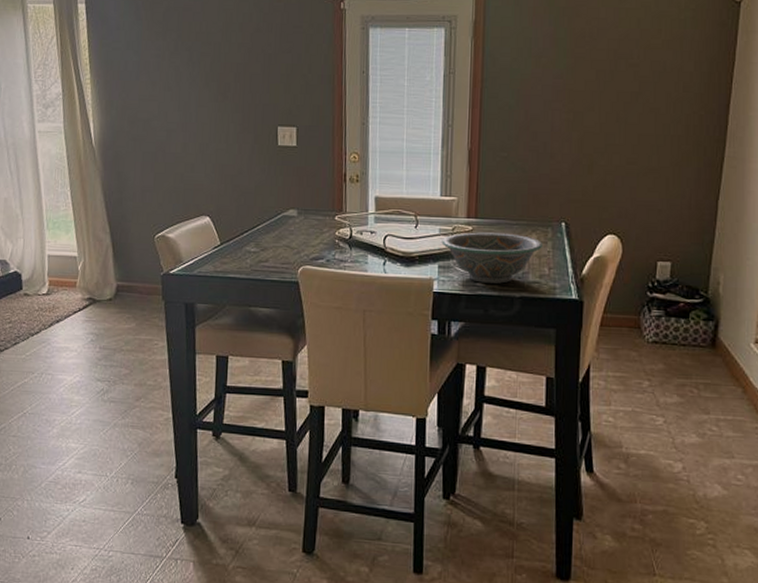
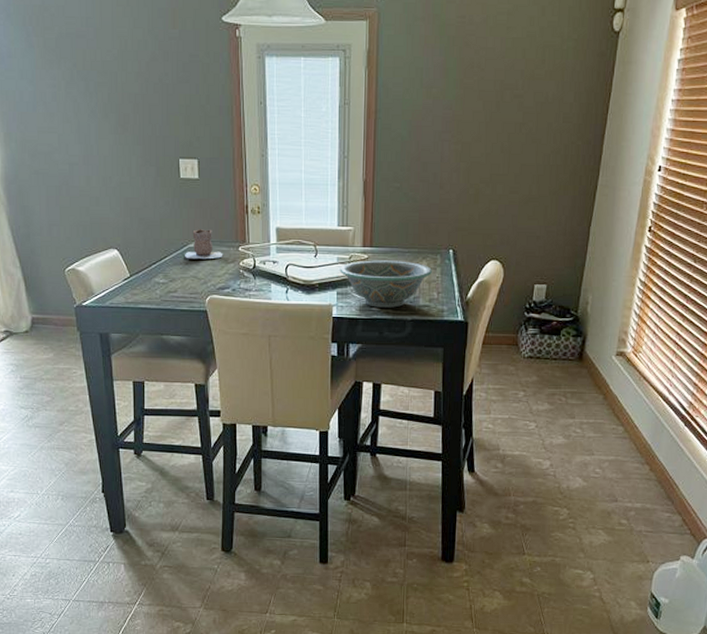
vase: none [278,197,319,228] -> present [185,229,223,260]

